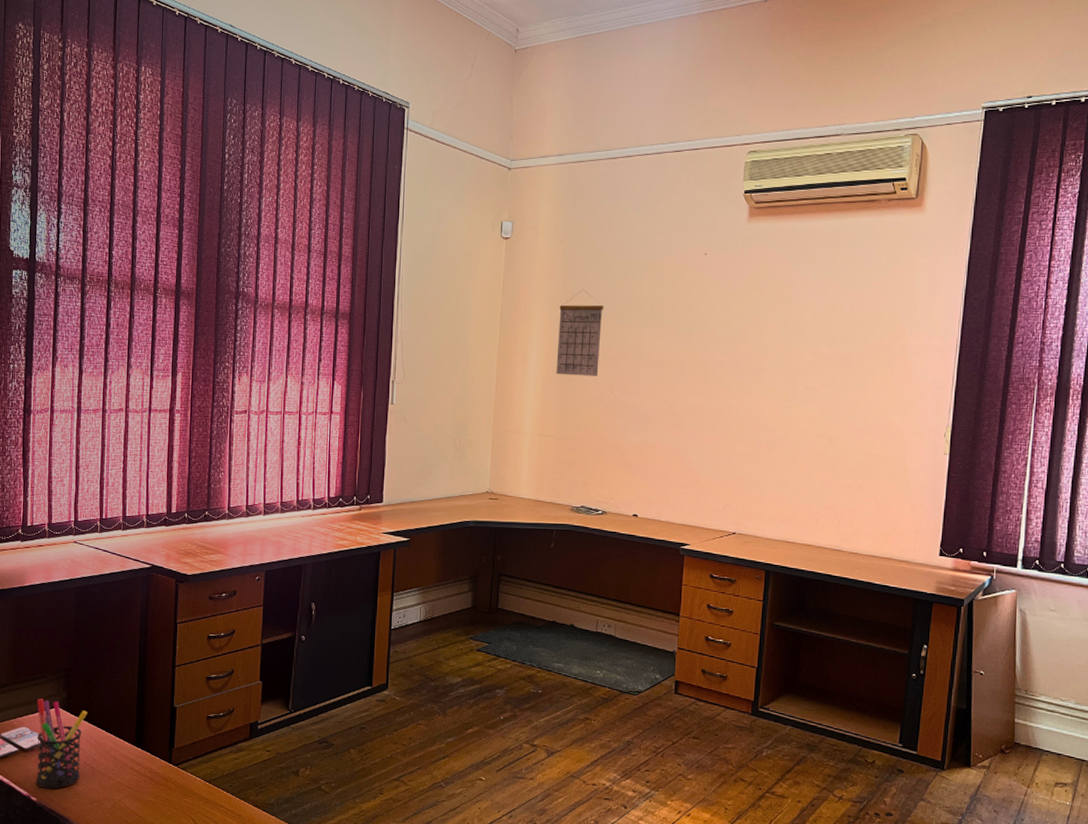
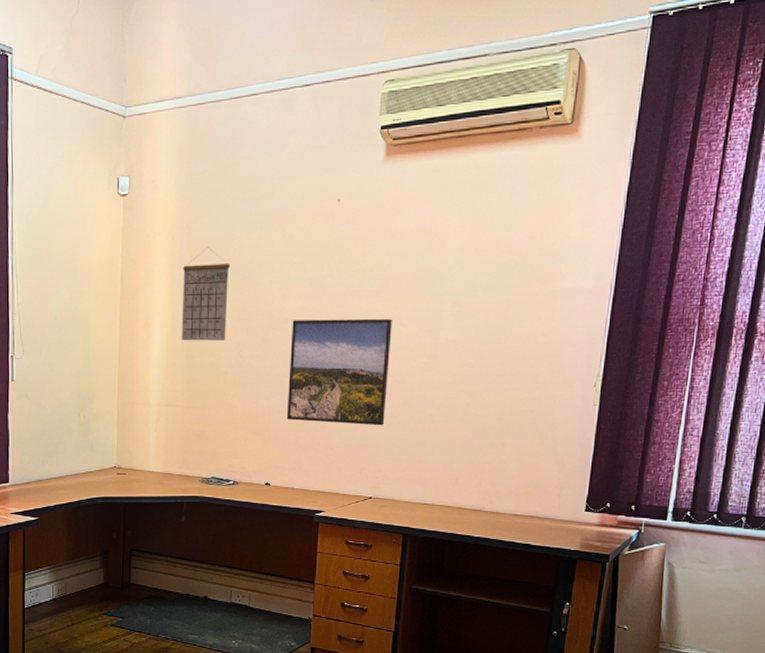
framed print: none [654,360,755,464] -> present [286,318,392,426]

